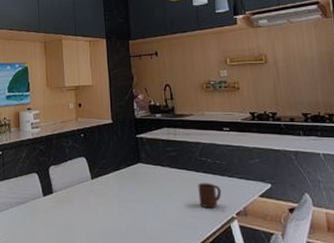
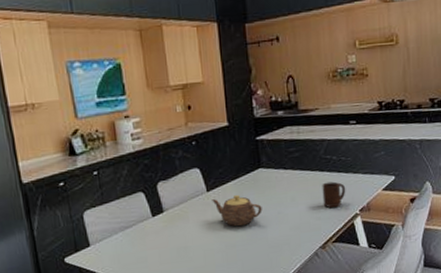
teapot: none [95,184,141,215] -> present [212,194,262,227]

